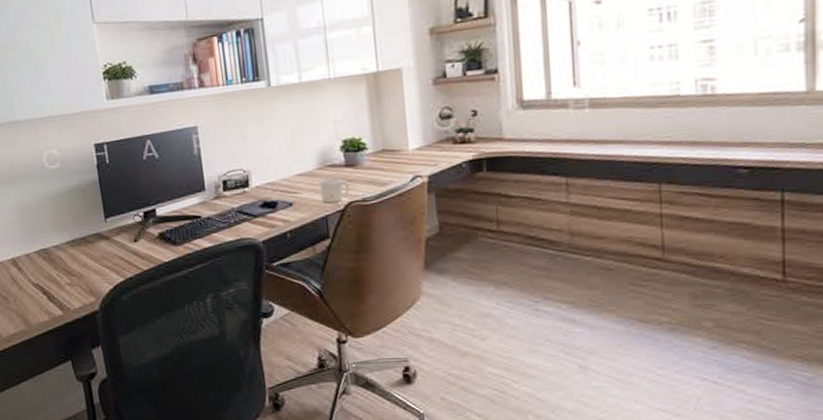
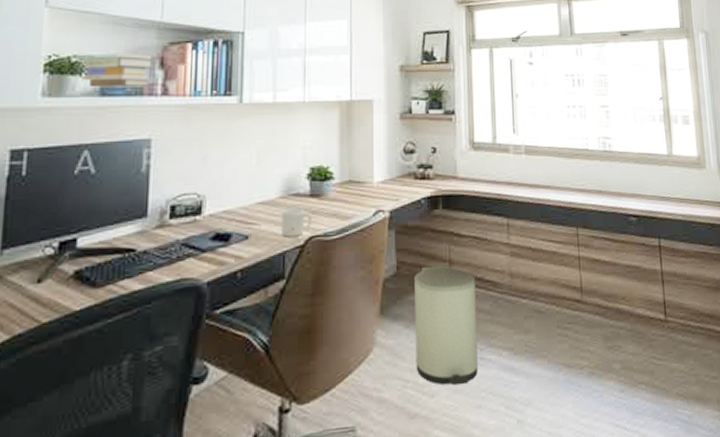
books: none [125,52,187,87] -> present [76,53,152,88]
pedal bin: none [459,224,533,332] -> present [414,265,478,386]

